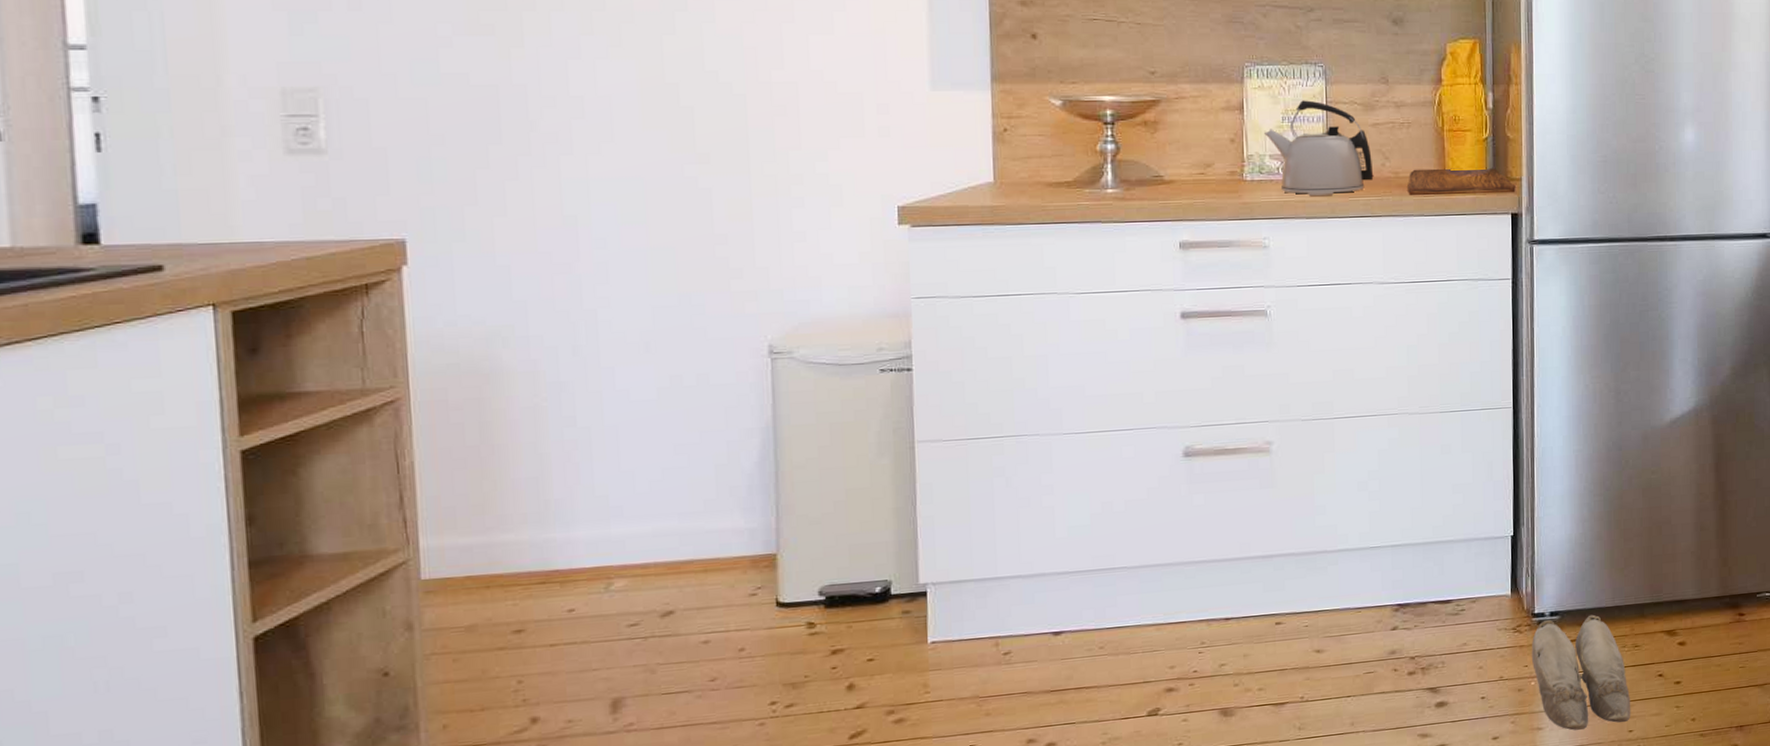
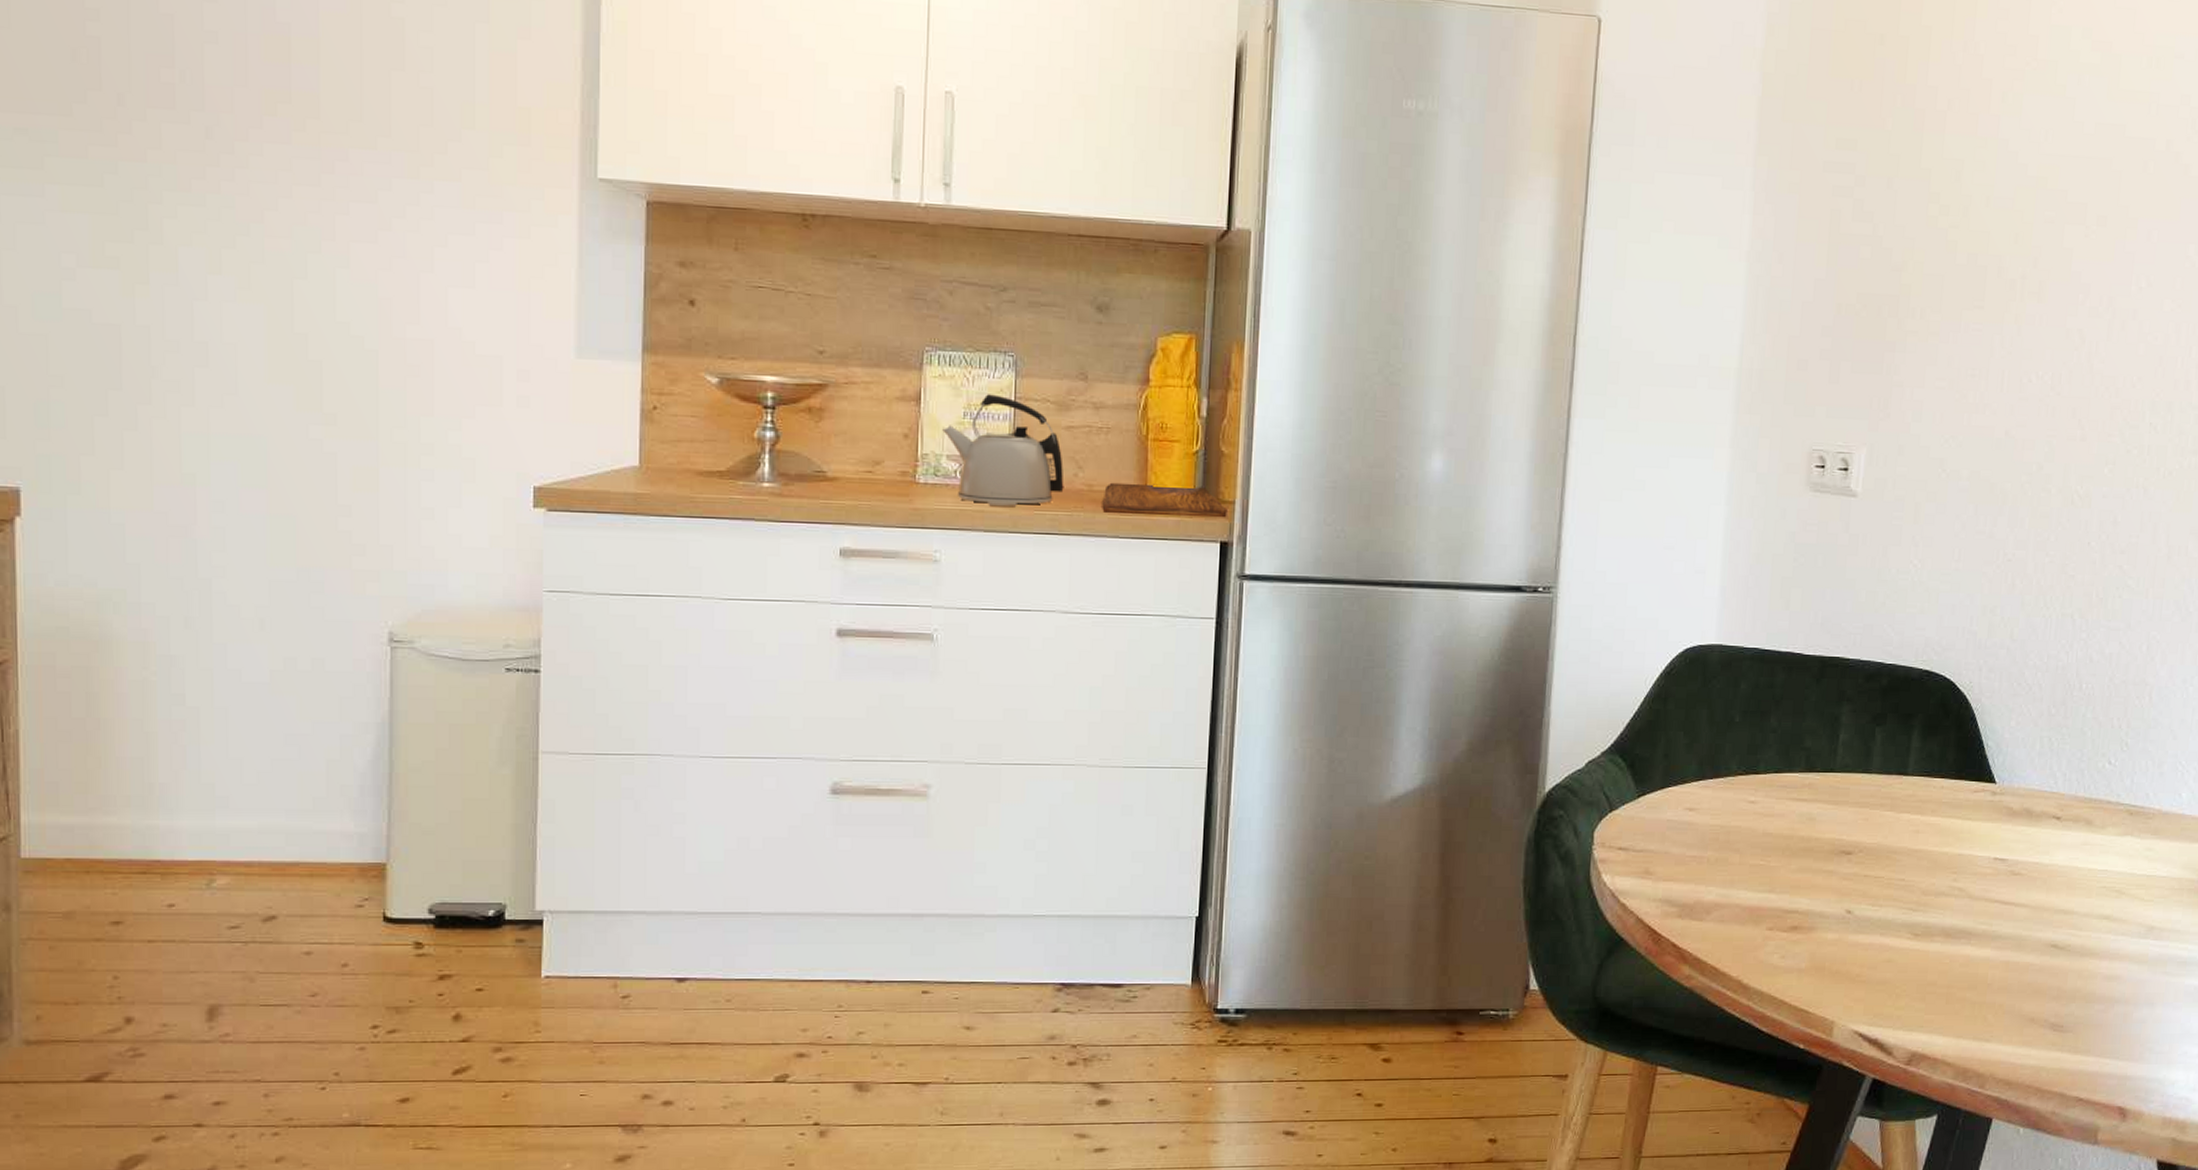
slippers: present [1531,614,1631,731] -> none [1210,1016,1322,1148]

